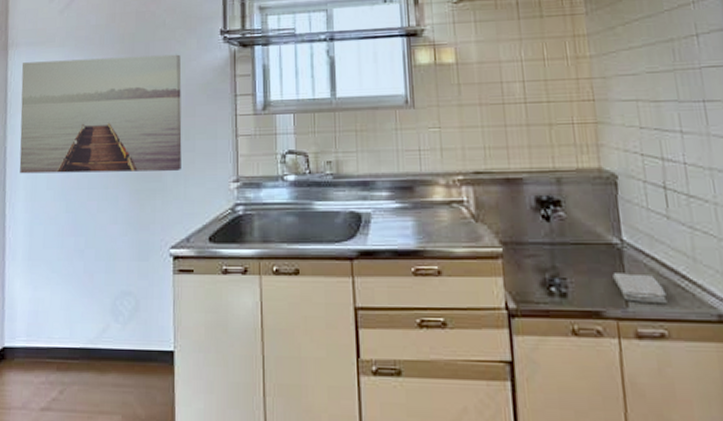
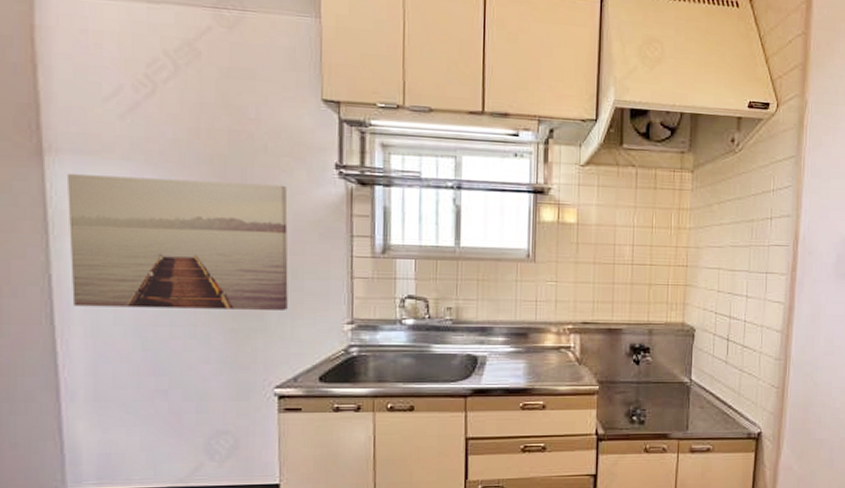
washcloth: present [612,273,667,304] -> none [680,405,716,427]

